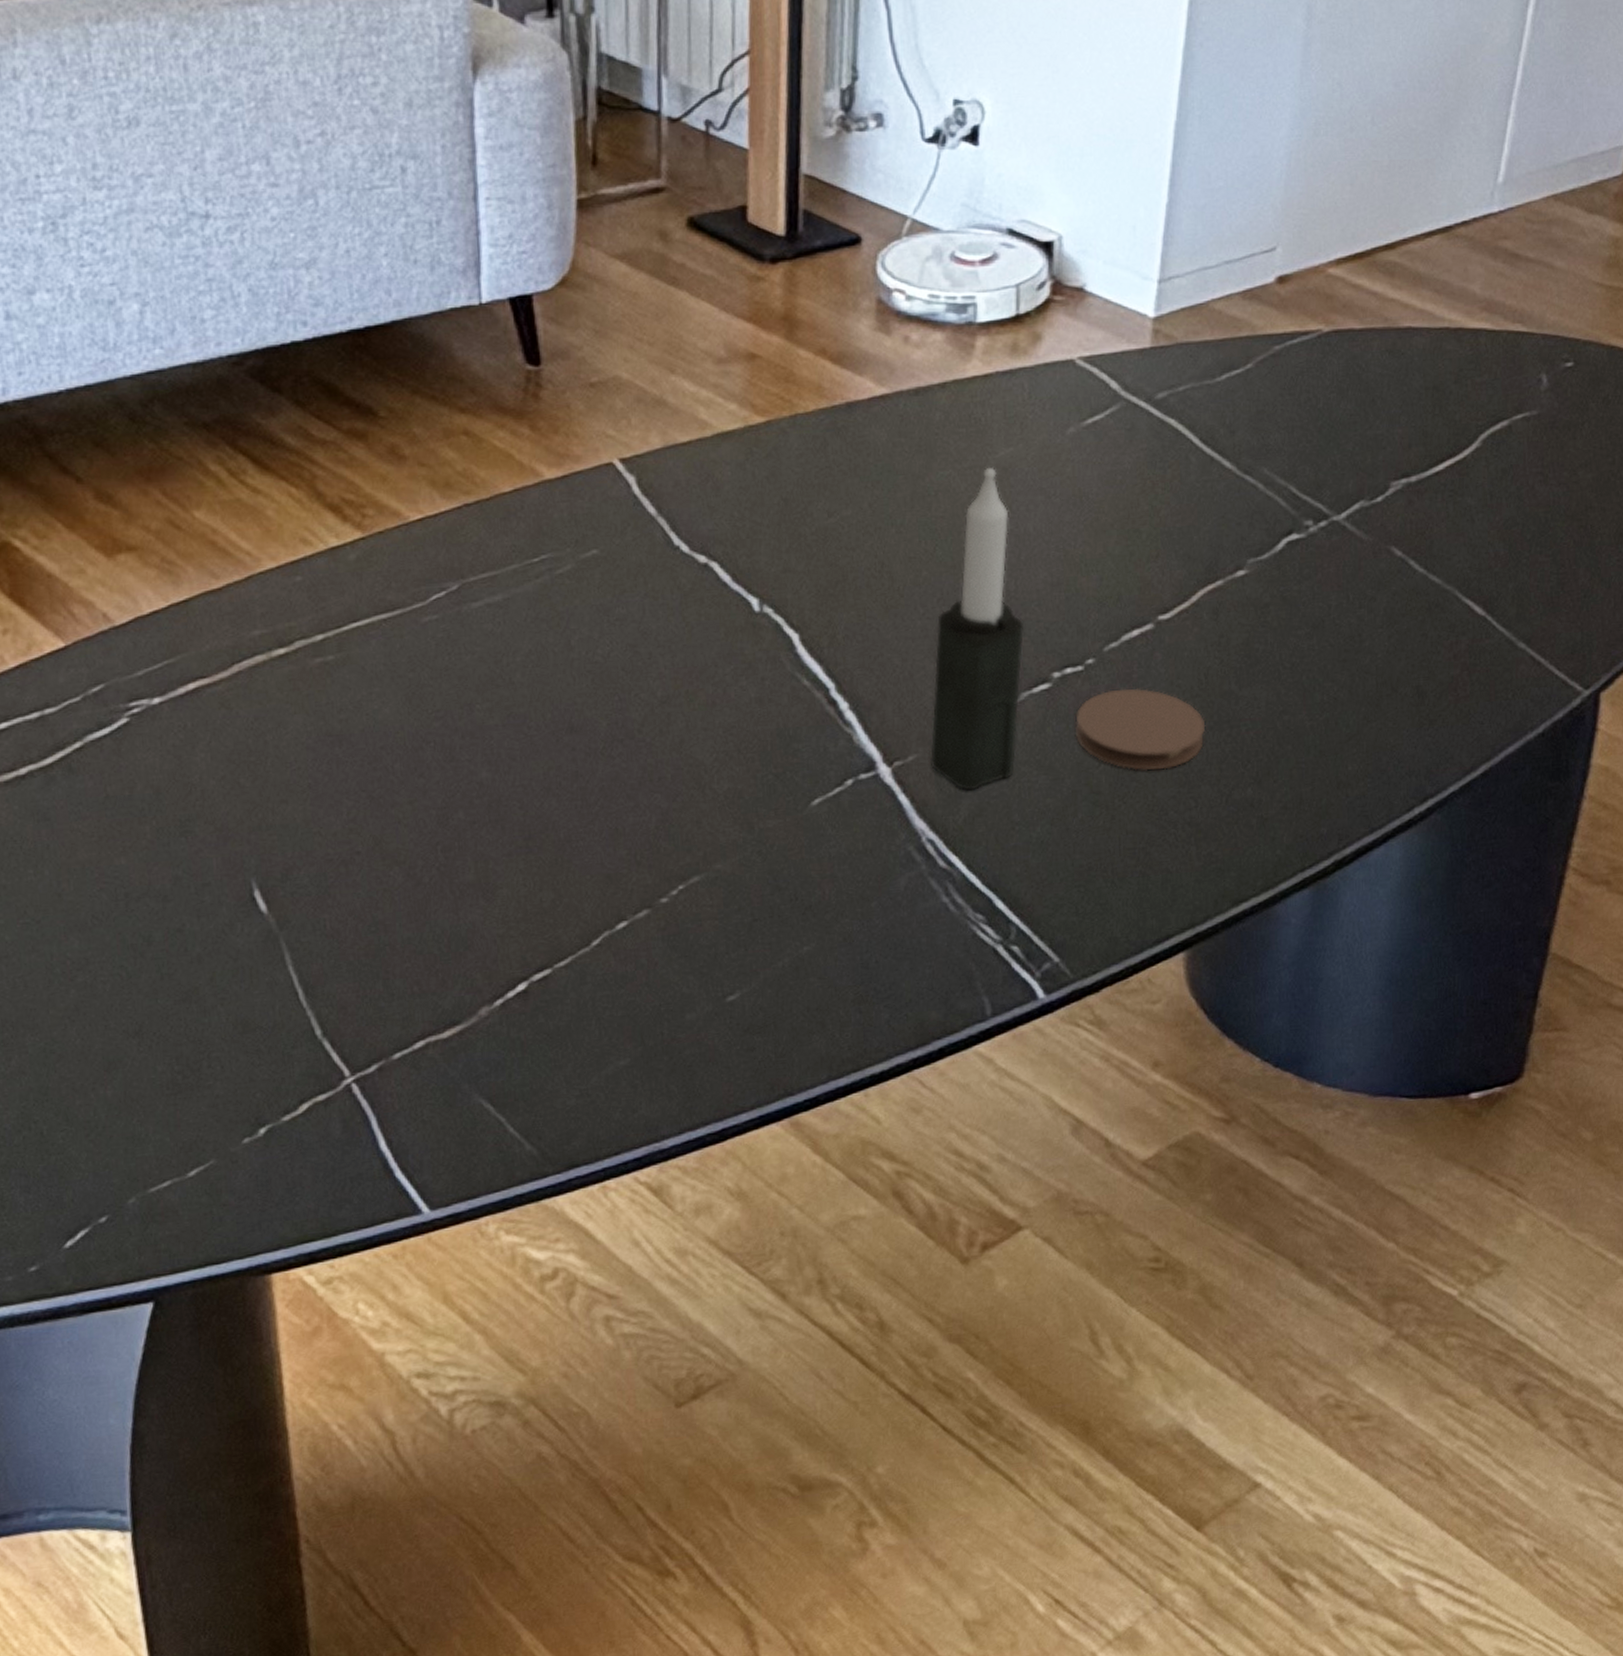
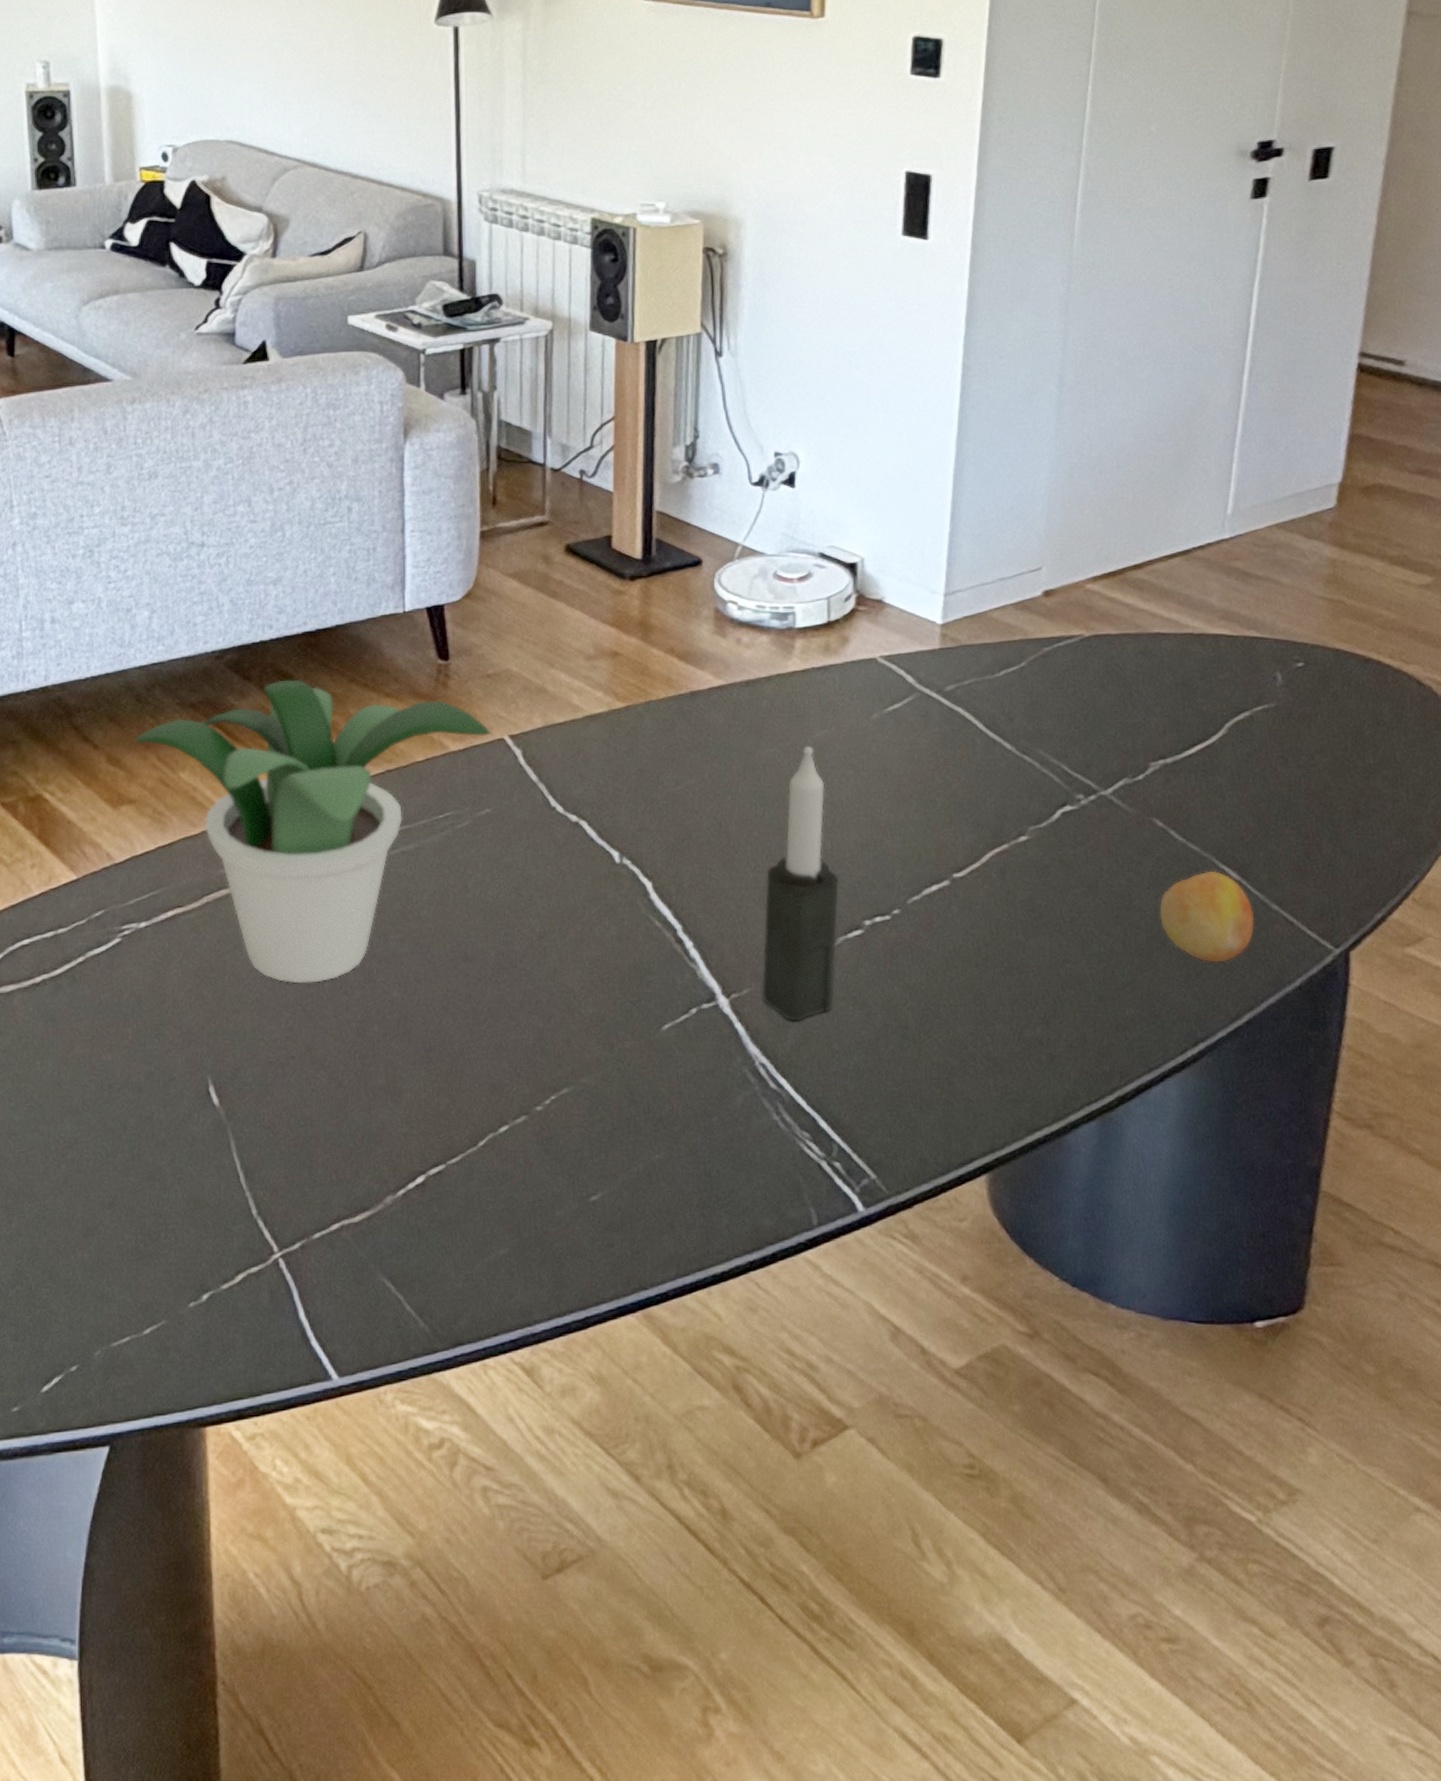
potted plant: none [130,390,597,766] -> present [134,679,492,984]
coaster: present [1074,688,1206,771] -> none [884,936,998,1009]
fruit: none [1392,605,1498,710] -> present [1159,870,1255,963]

